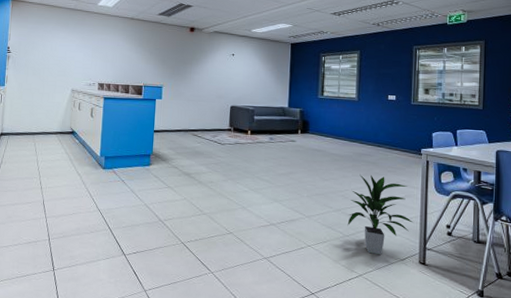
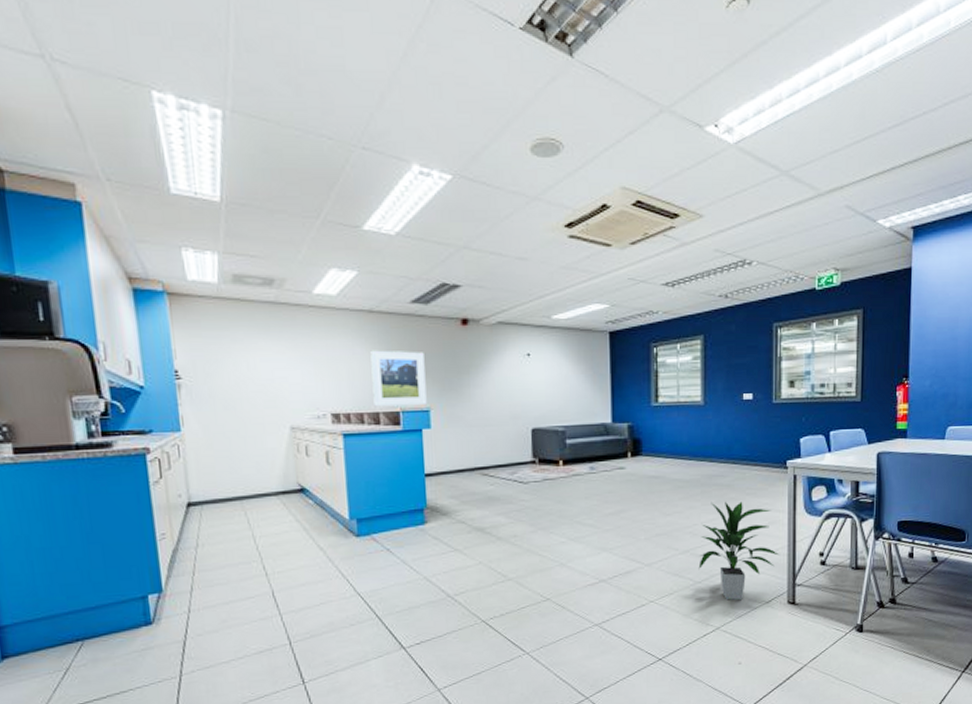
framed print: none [126,44,163,83] -> present [370,350,427,407]

